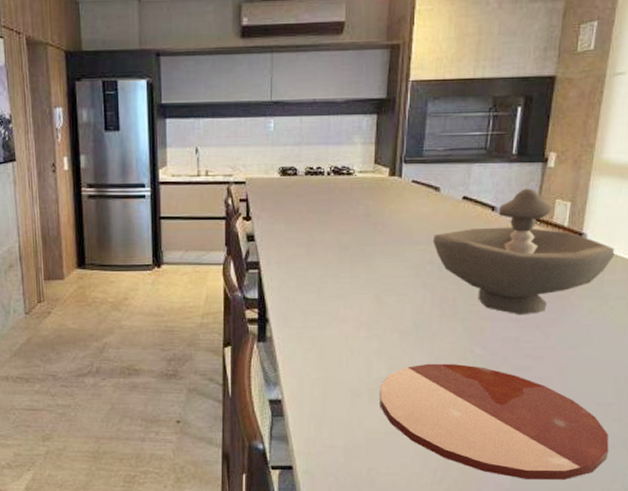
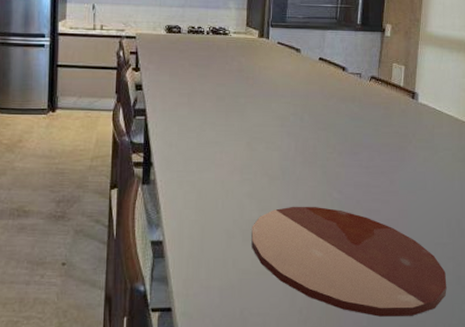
decorative bowl: present [432,188,615,314] -> none [295,52,441,162]

